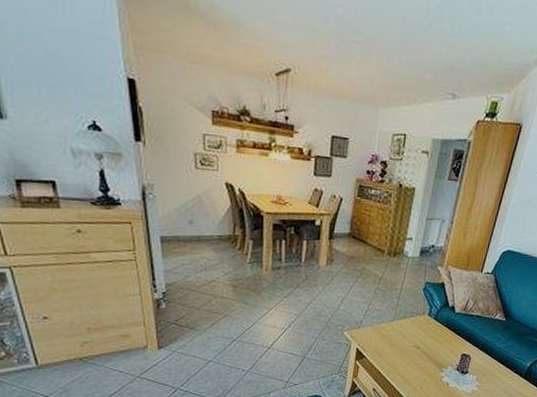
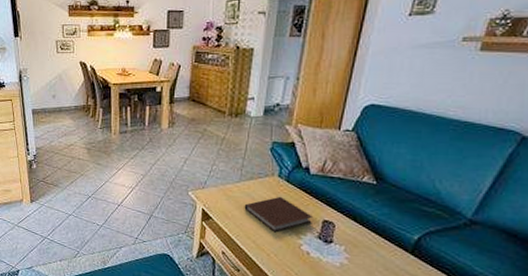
notebook: none [396,333,454,367] -> present [244,196,312,233]

